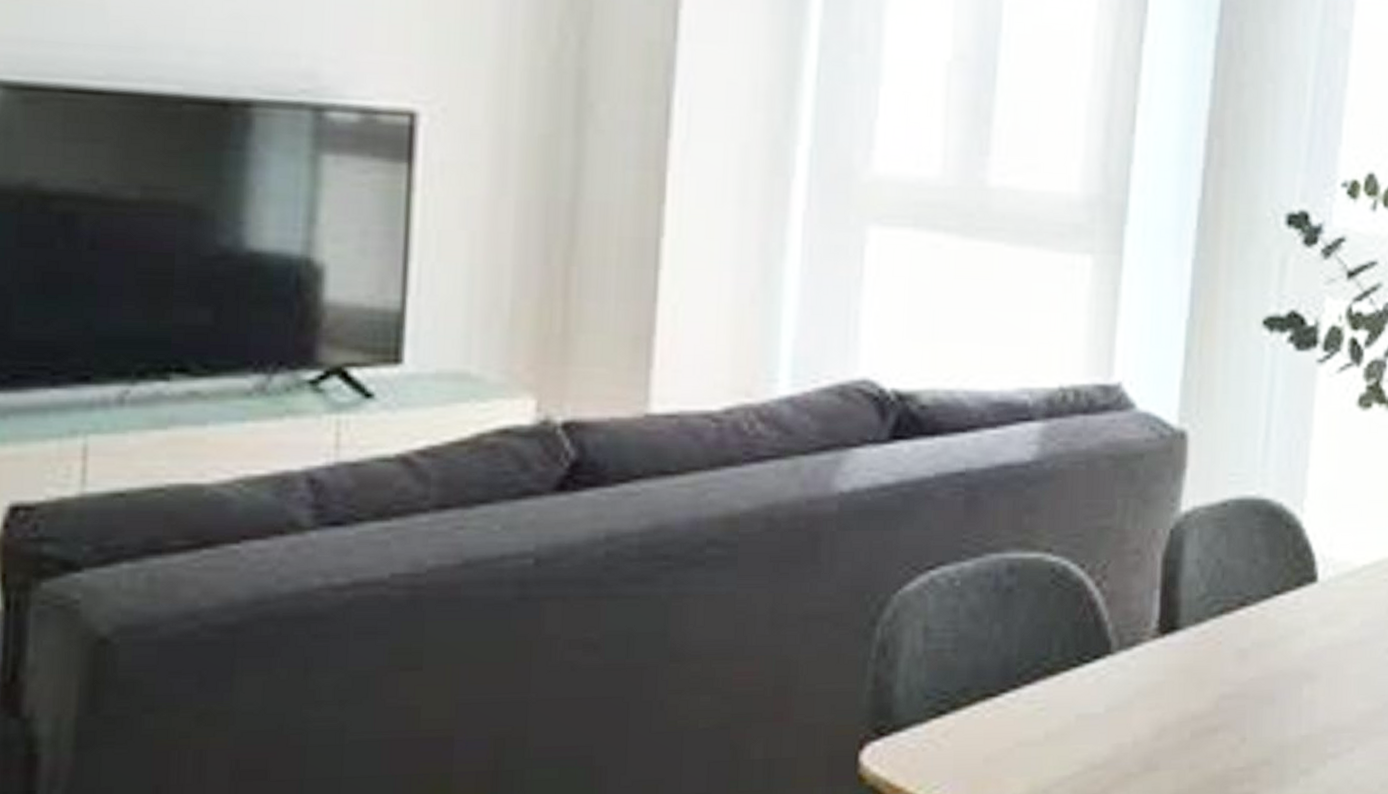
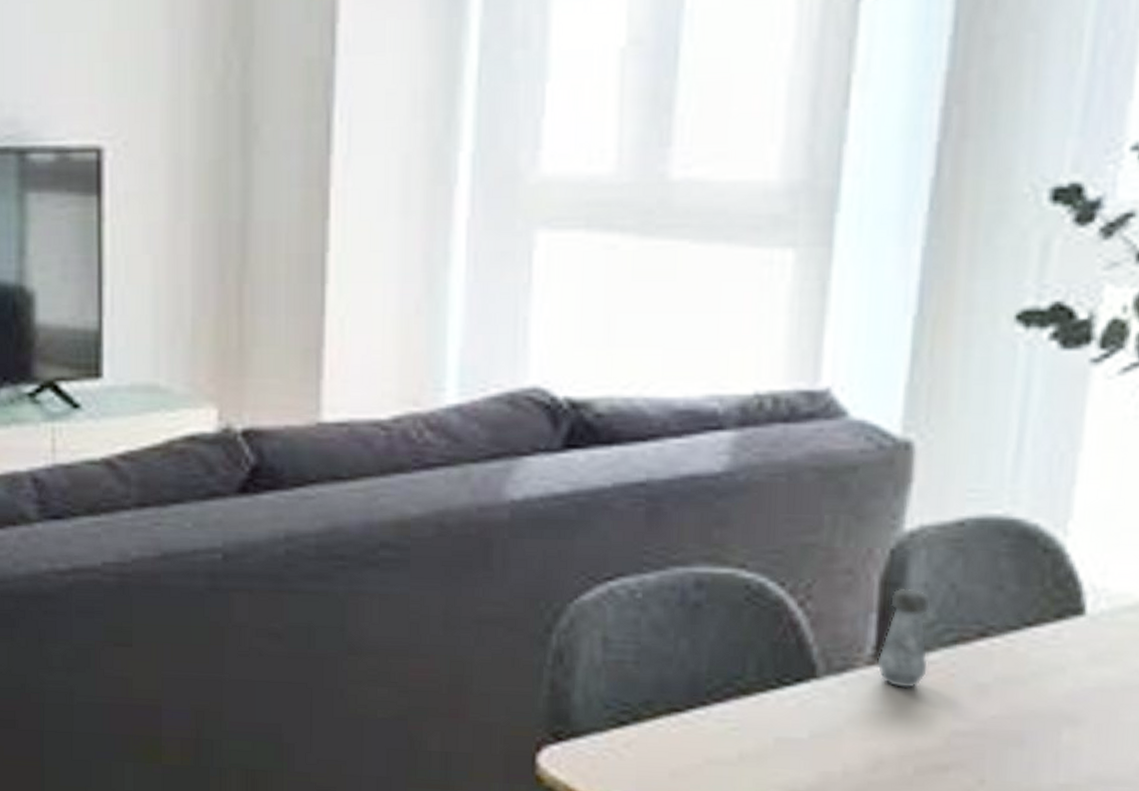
salt shaker: none [1159,565,1203,659] -> present [876,588,931,689]

